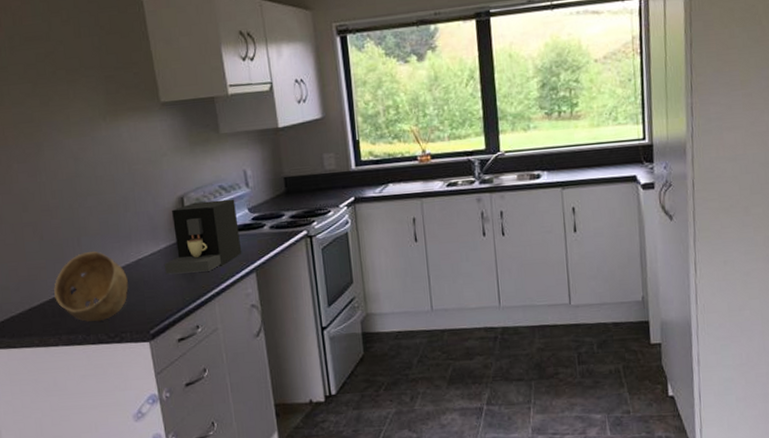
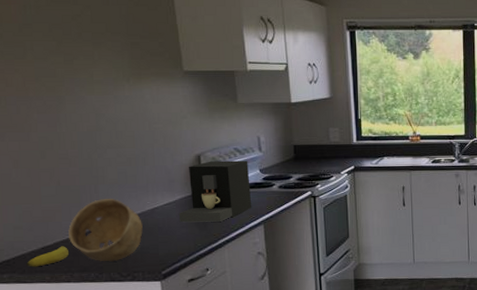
banana: none [15,306,55,331] -> present [26,246,69,267]

